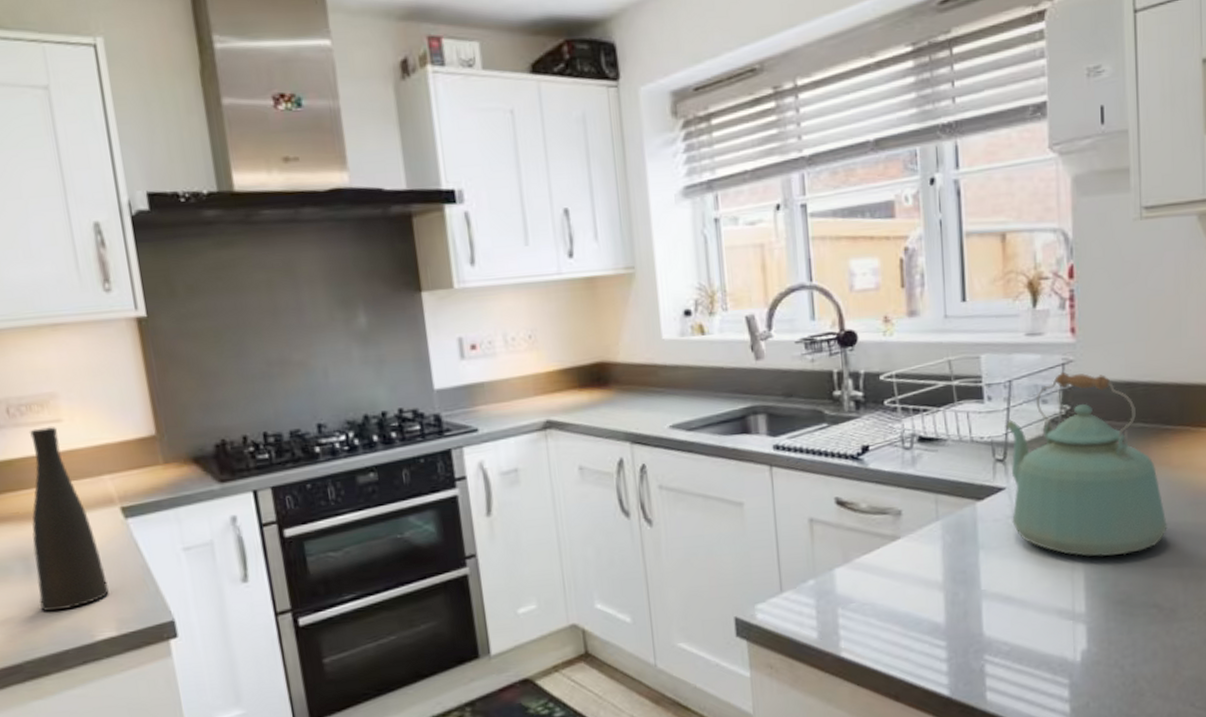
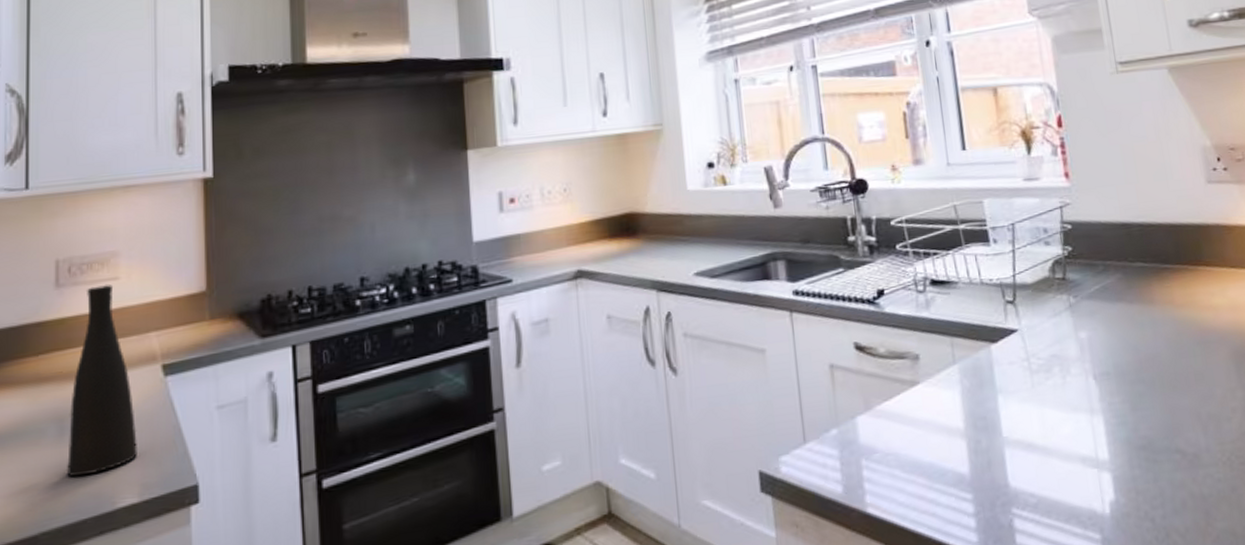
kettle: present [1005,372,1167,557] -> none [1012,215,1179,400]

